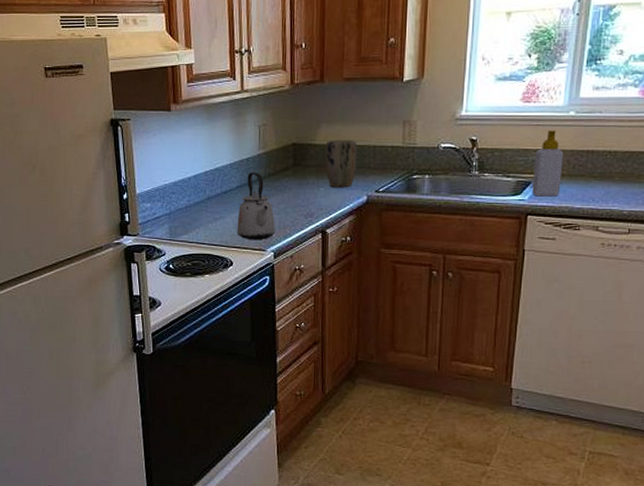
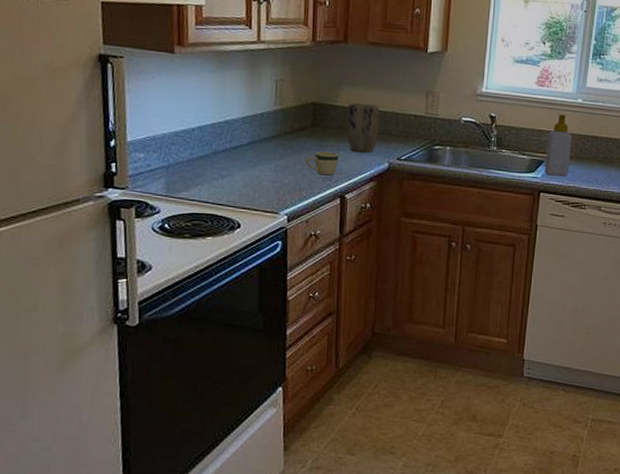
kettle: present [237,172,276,240] -> none [246,128,291,202]
mug: none [289,189,319,212] -> present [306,151,339,176]

